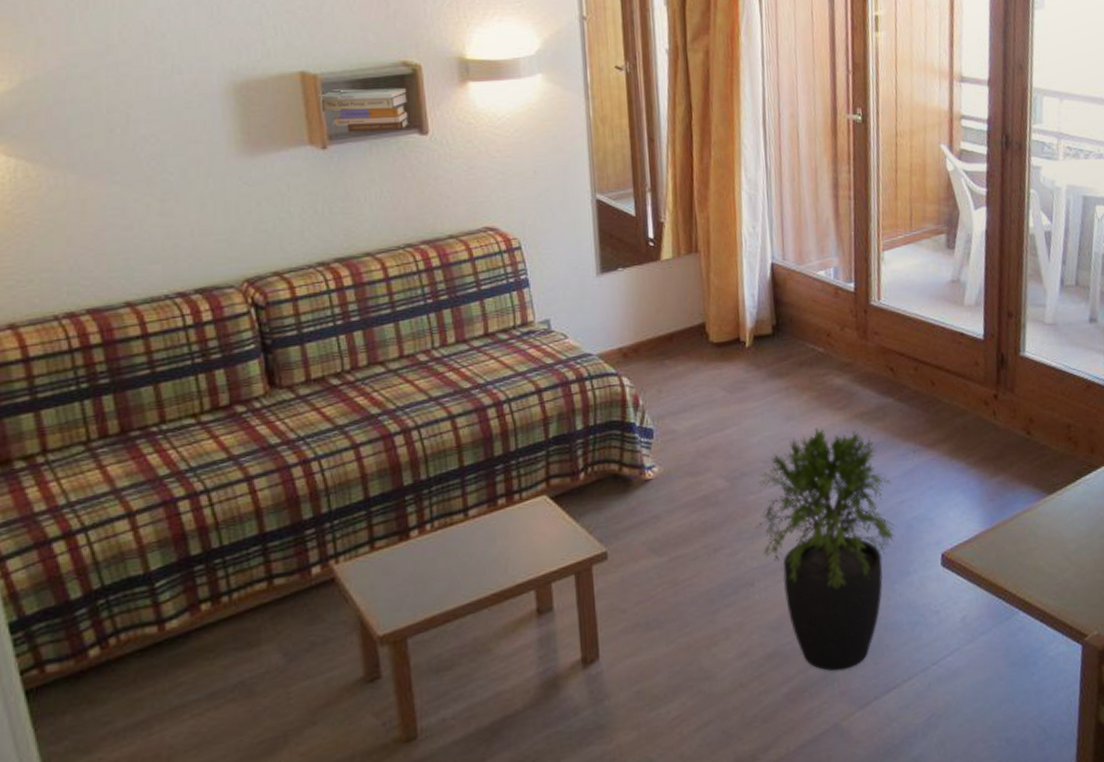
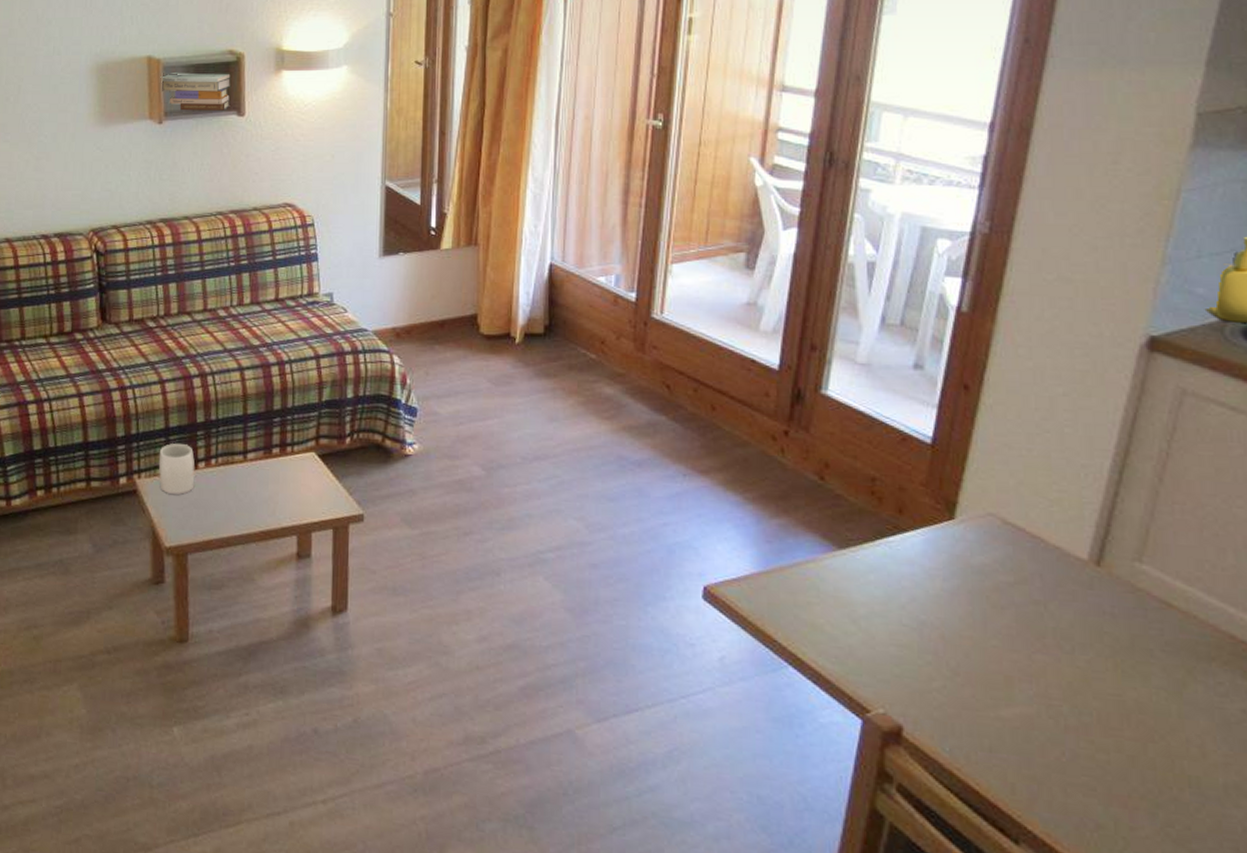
mug: none [359,513,408,575] -> present [158,443,196,495]
potted plant: present [756,427,896,671] -> none [508,433,655,679]

